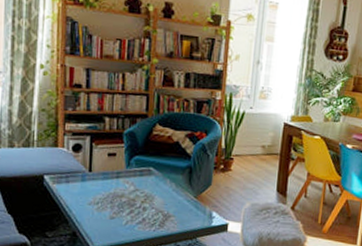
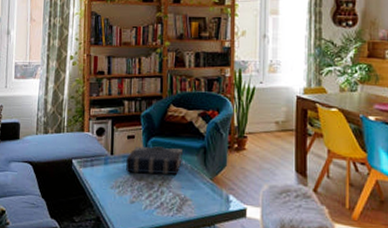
book: none [106,164,169,193] -> present [126,146,184,175]

